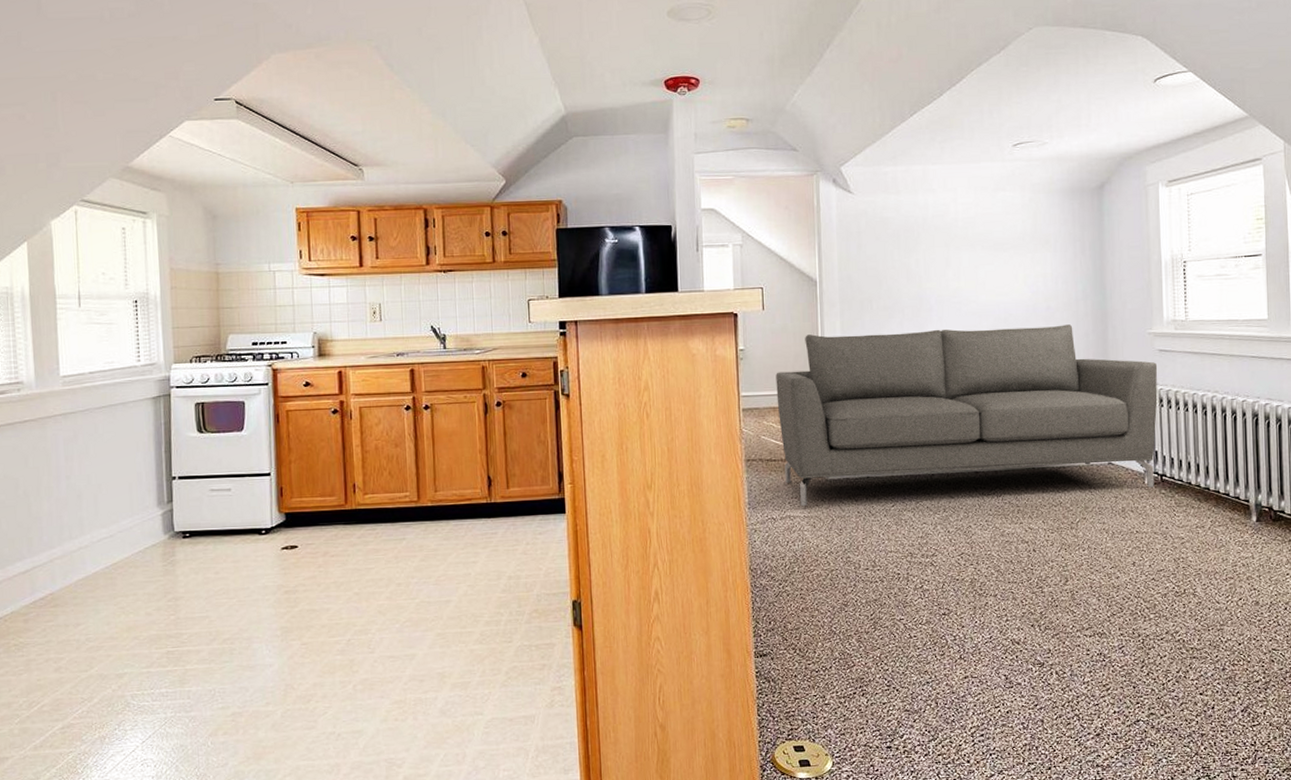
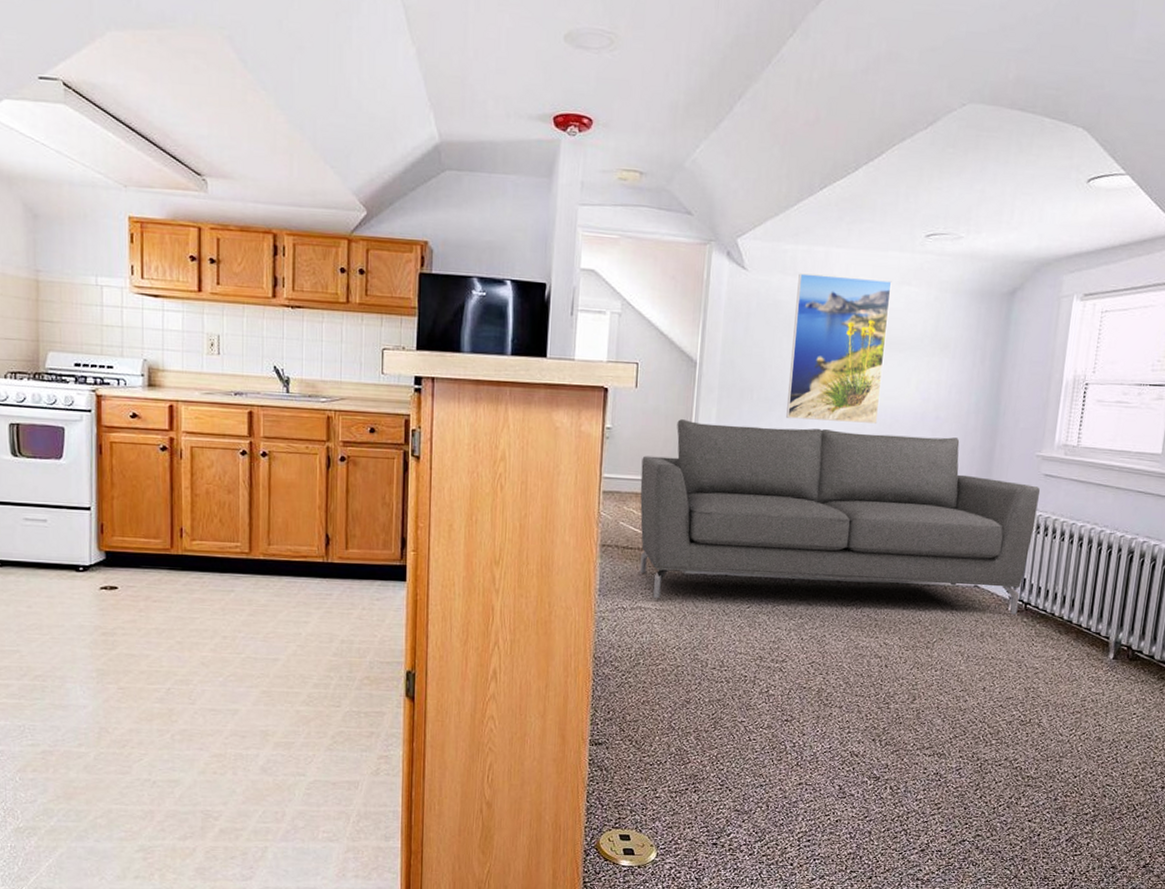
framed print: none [901,188,993,323] -> present [786,273,892,424]

